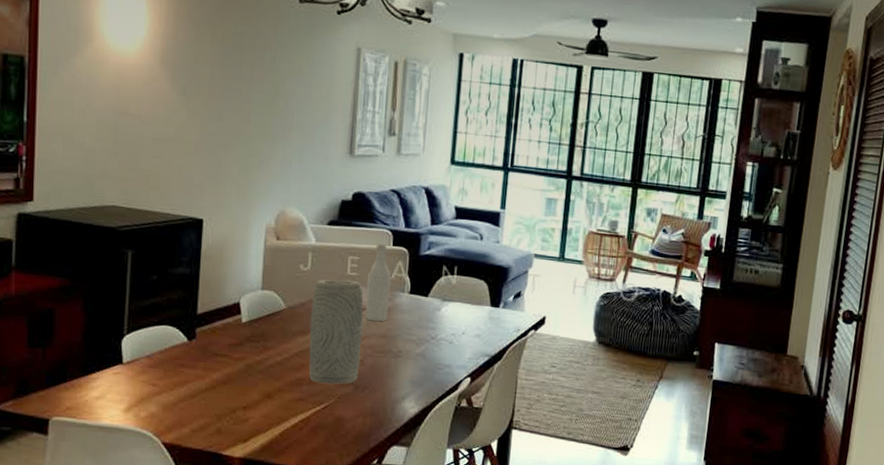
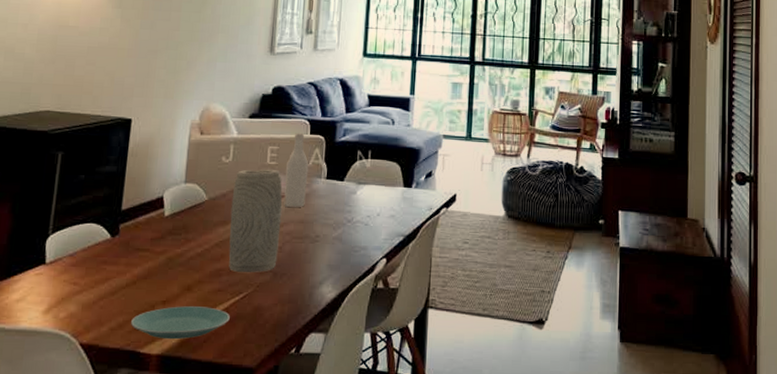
plate: none [212,412,311,445] -> present [131,306,230,340]

